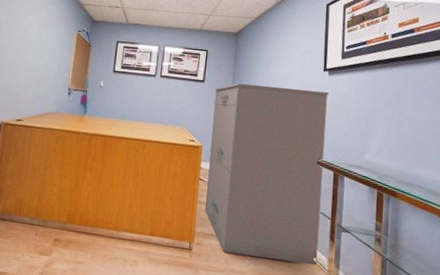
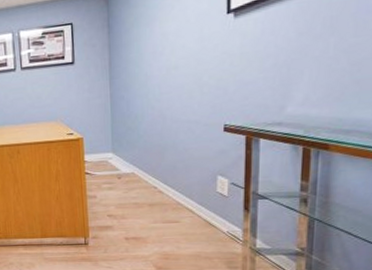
filing cabinet: present [204,83,329,266] -> none [88,40,235,241]

